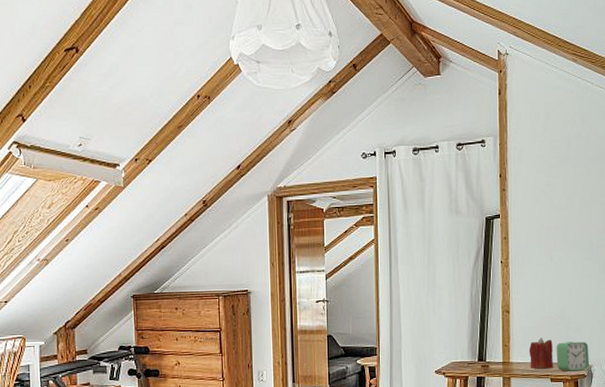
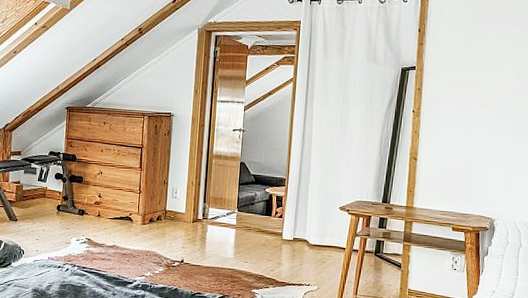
candle: present [529,337,553,369] -> none [433,187,457,218]
alarm clock: present [556,341,589,372] -> none [459,194,493,224]

